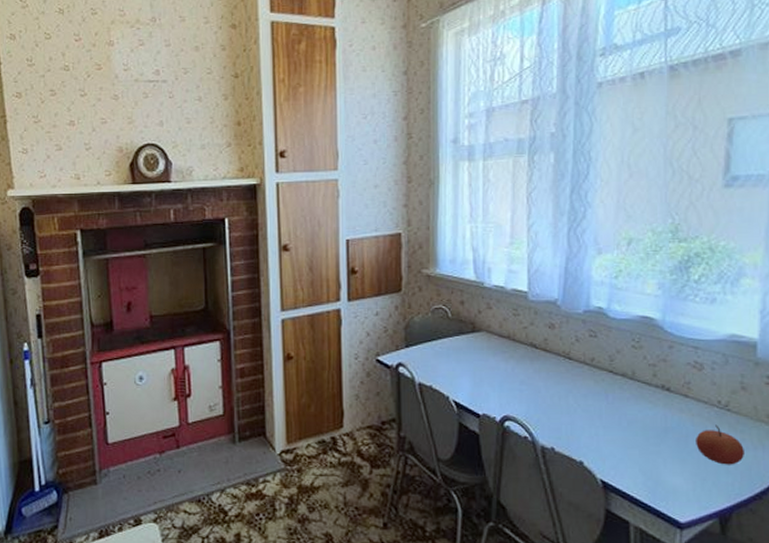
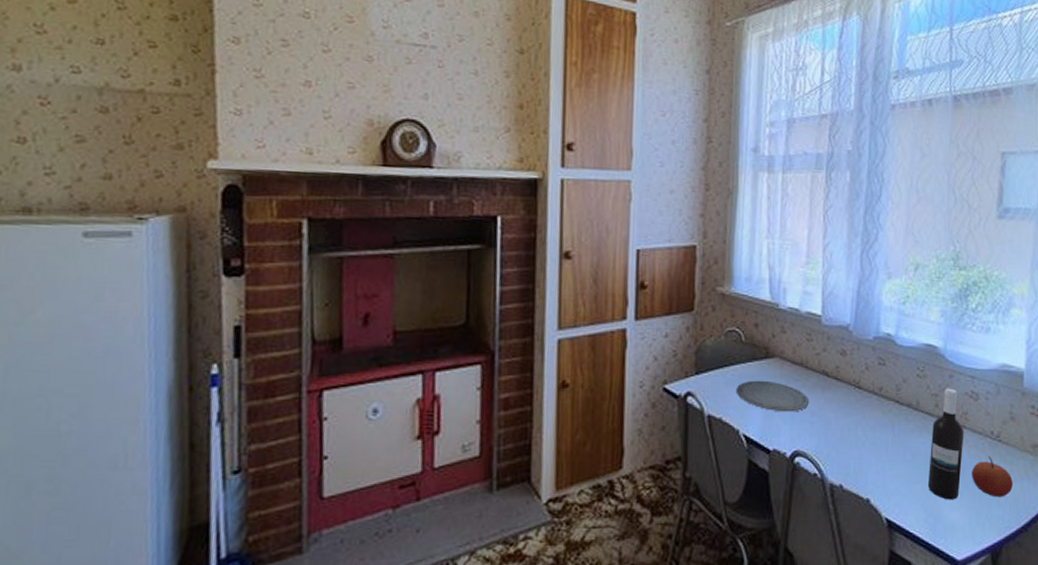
plate: none [444,352,518,381] -> present [736,380,810,412]
wine bottle: none [645,358,687,466] -> present [927,388,964,500]

